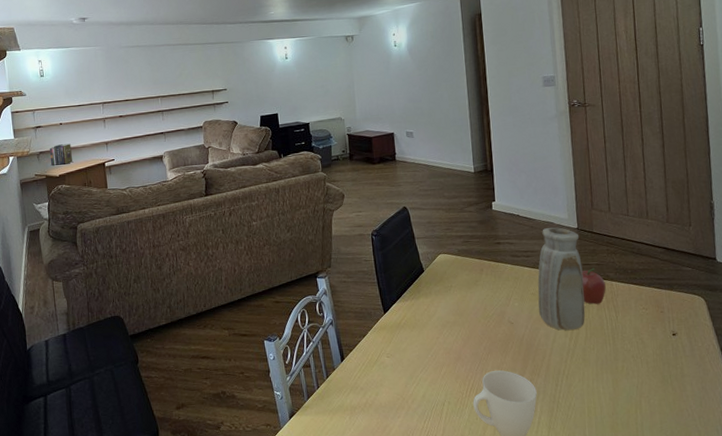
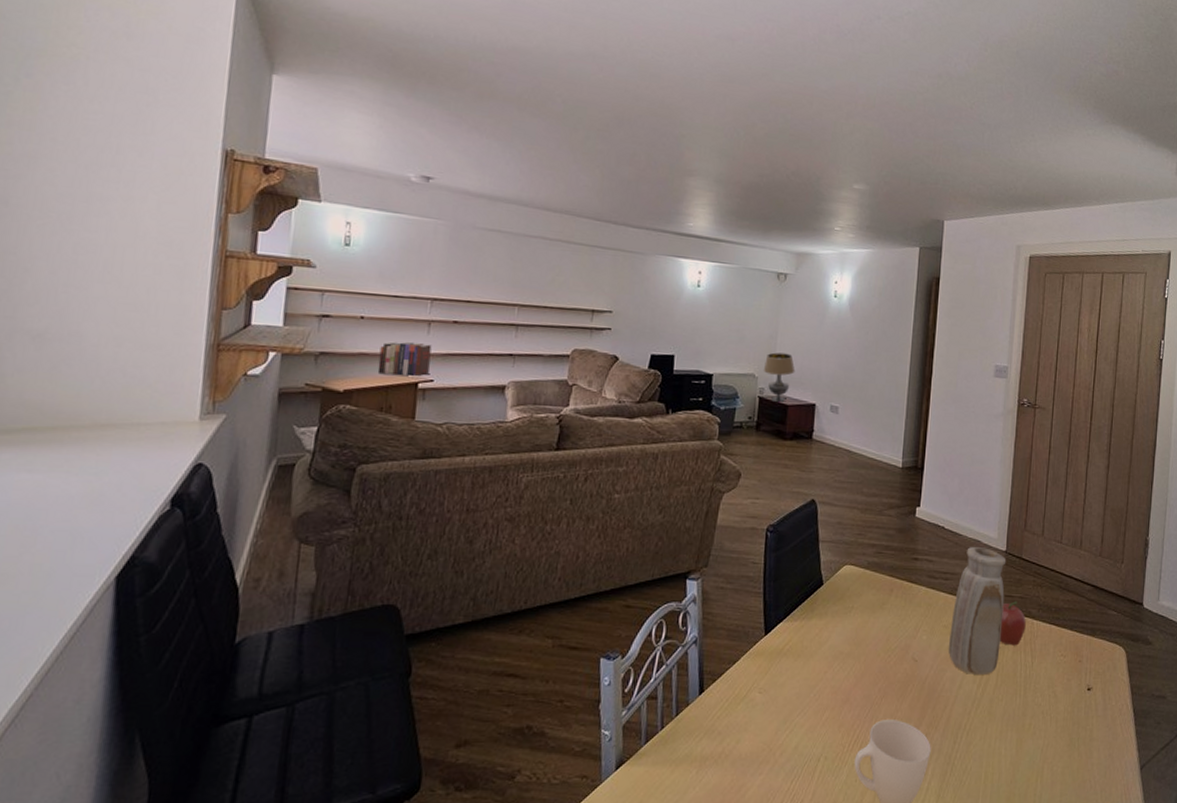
books: present [49,143,72,166] -> none [334,346,372,376]
books: none [76,135,110,161] -> present [377,341,432,377]
table lamp: none [347,97,373,136] -> present [763,352,796,402]

